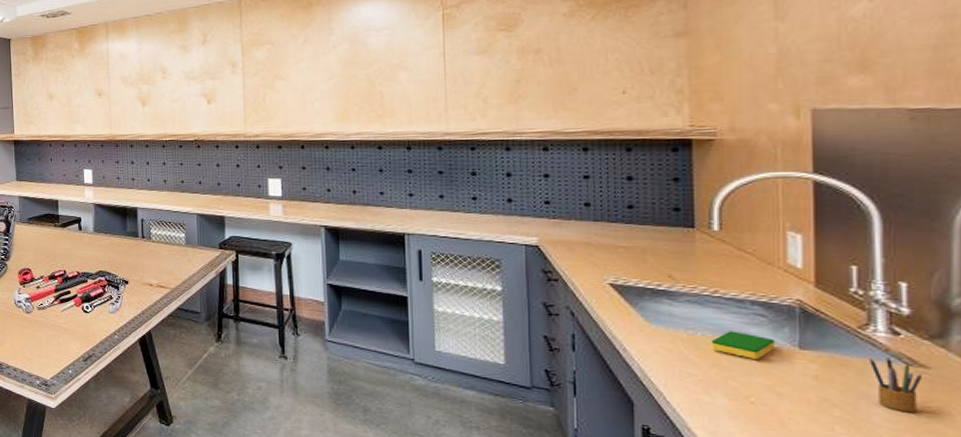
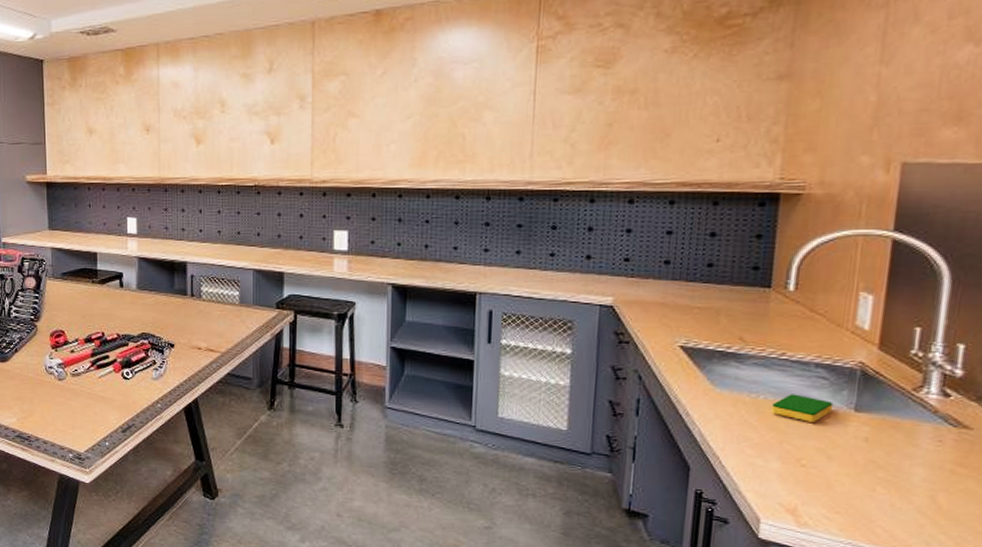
pencil box: present [870,358,921,413] -> none [918,419,964,473]

